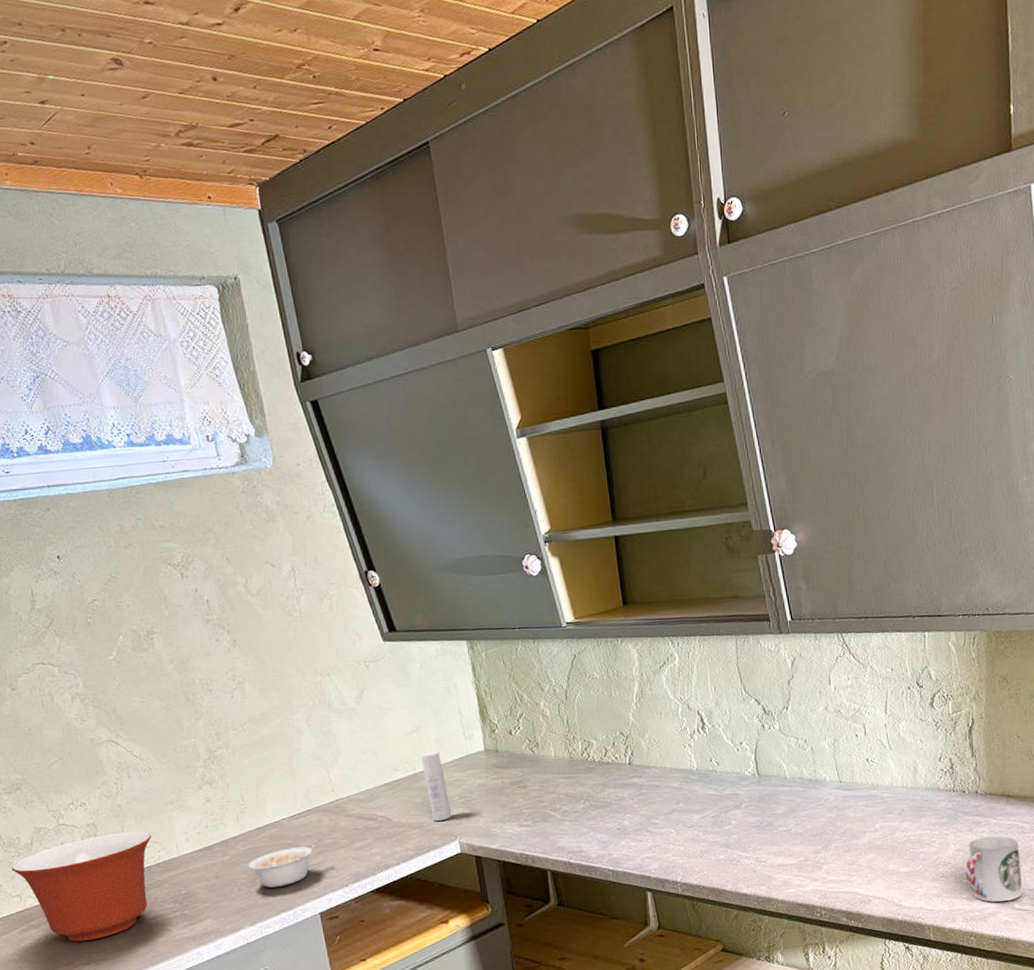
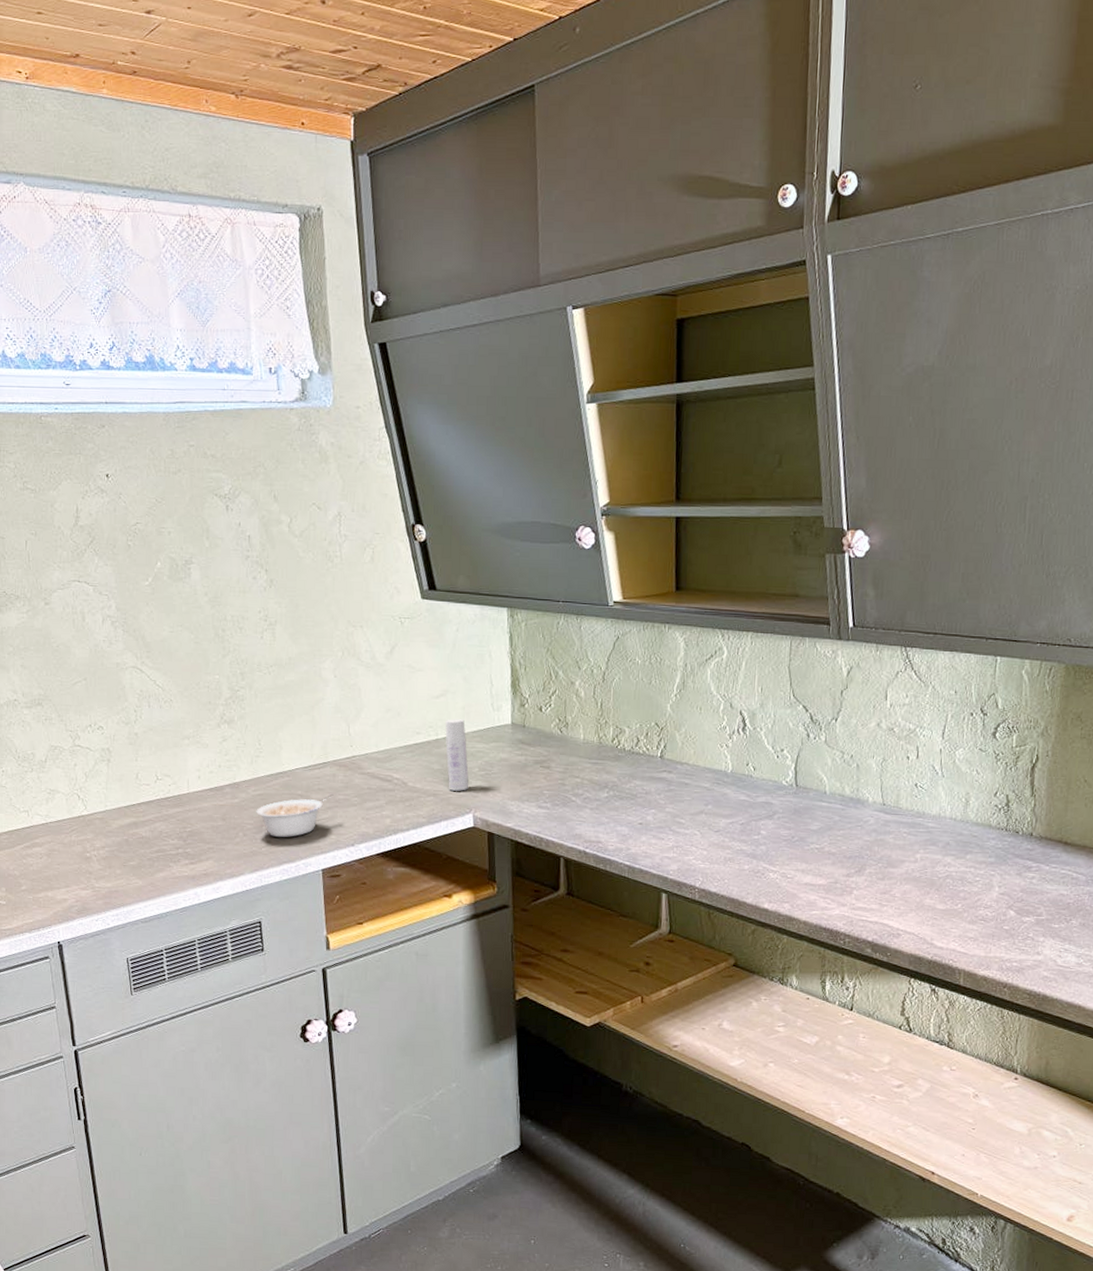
mixing bowl: present [11,831,152,942] -> none [23,761,164,866]
cup: present [965,836,1023,902] -> none [1007,883,1071,955]

